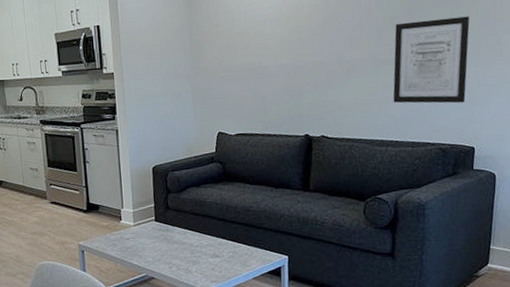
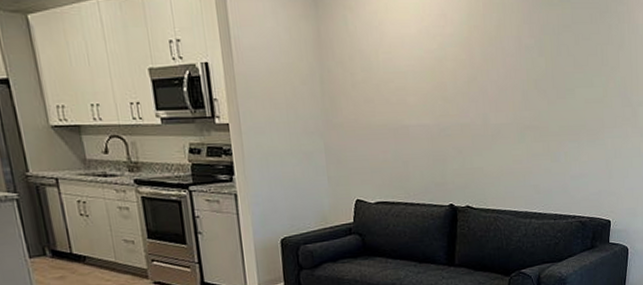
wall art: present [393,16,470,104] -> none [537,85,609,175]

